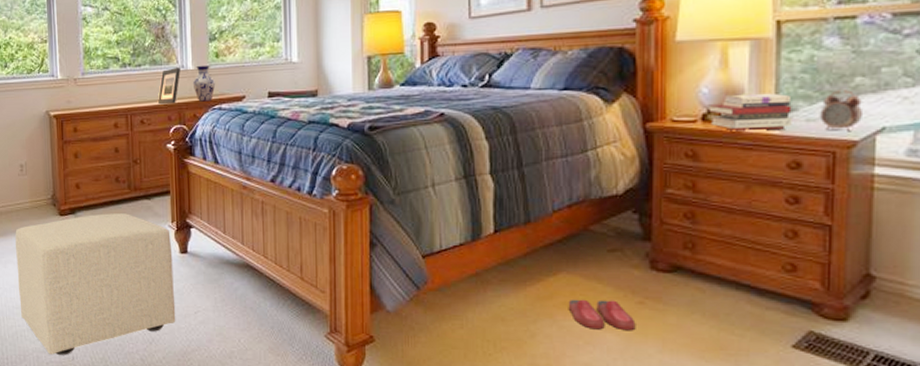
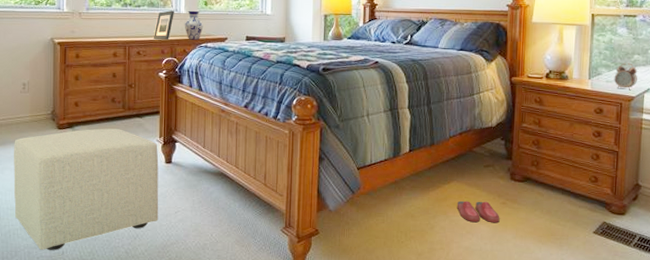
books: present [708,93,792,130] -> none [550,61,599,86]

